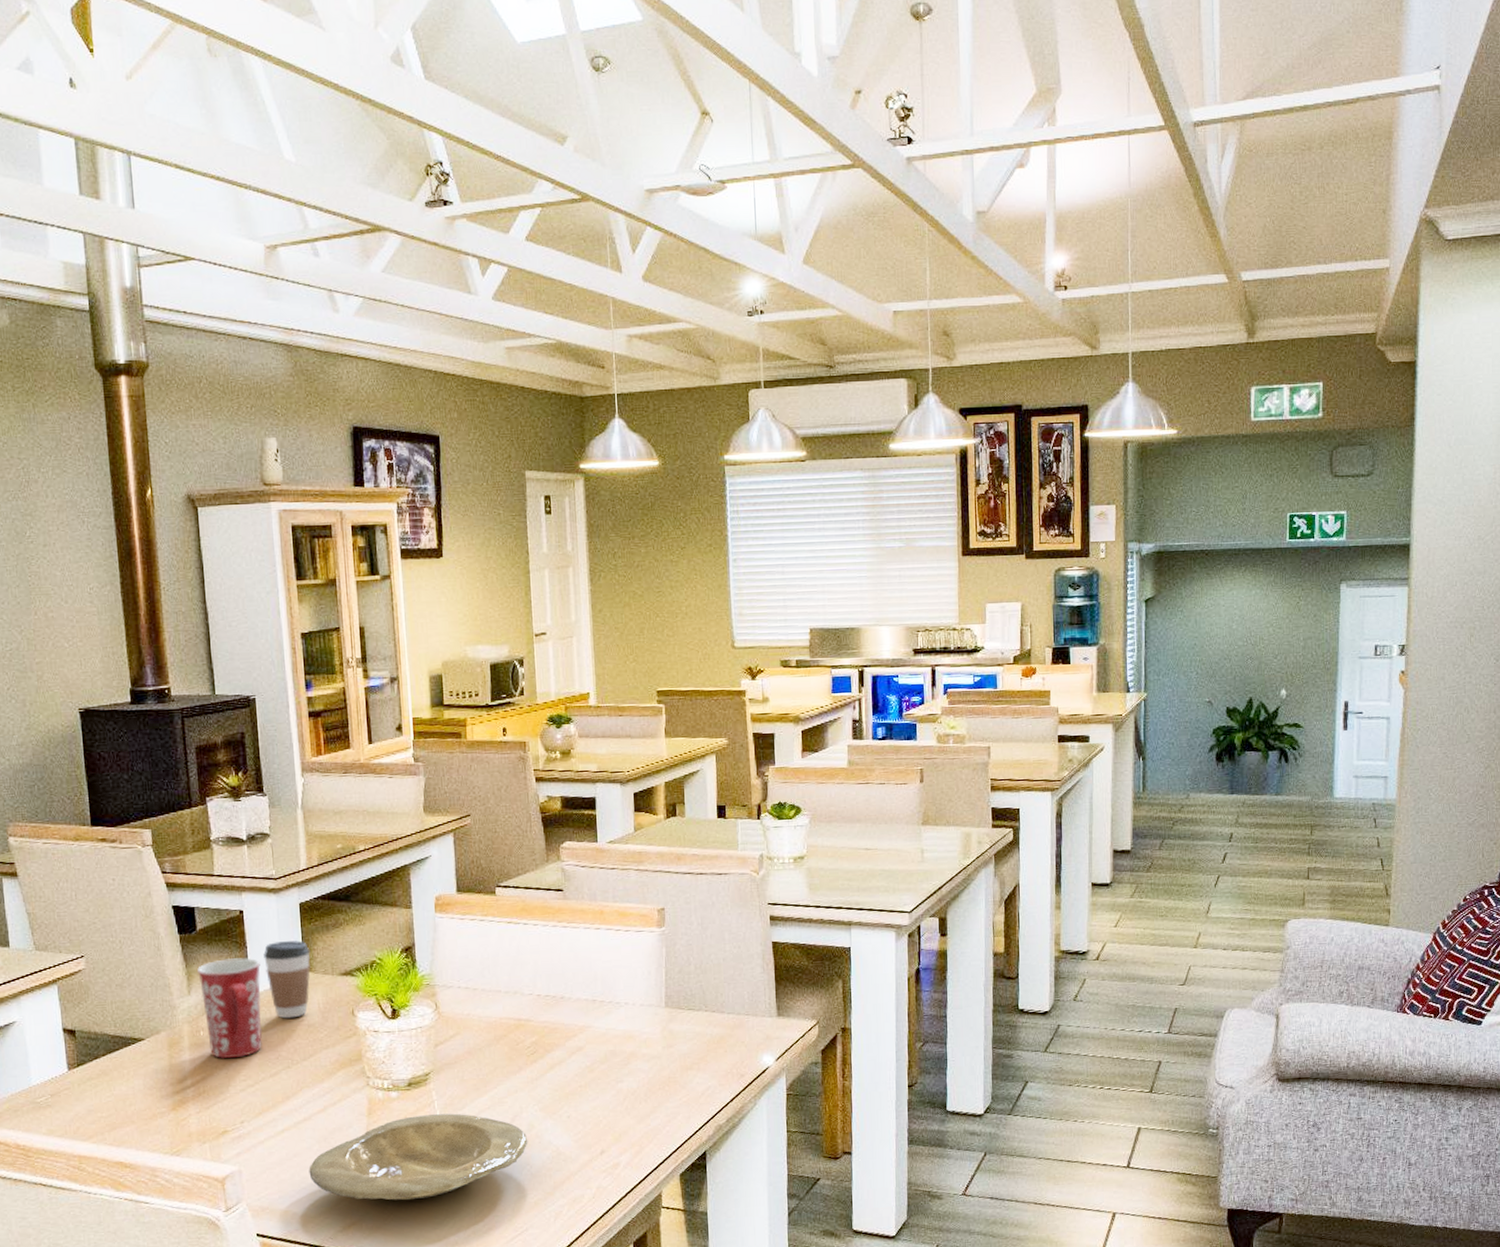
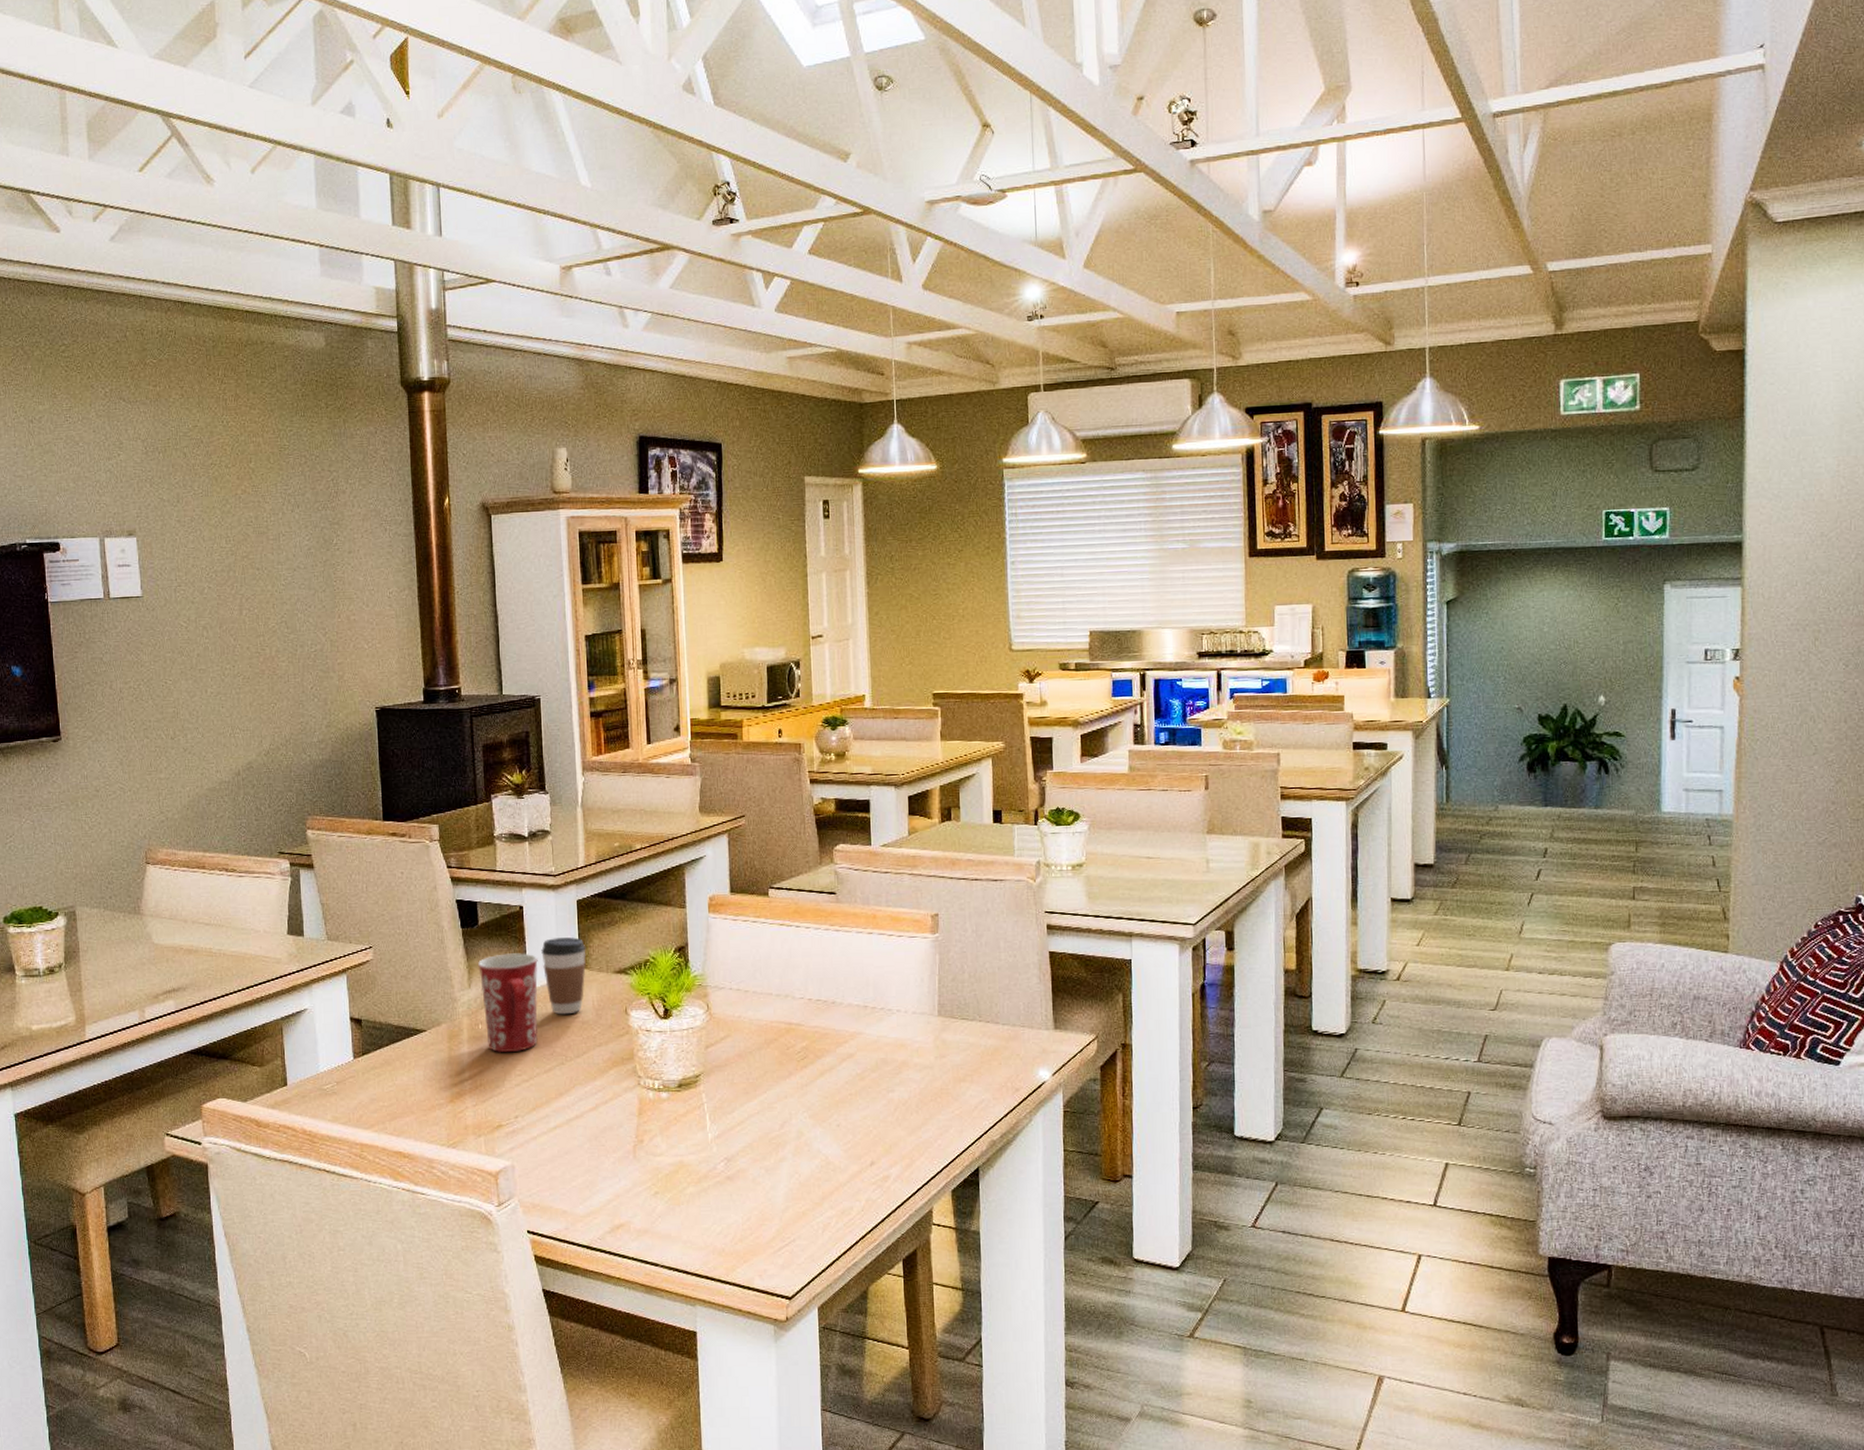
plate: present [309,1113,528,1201] -> none [579,1117,797,1204]

